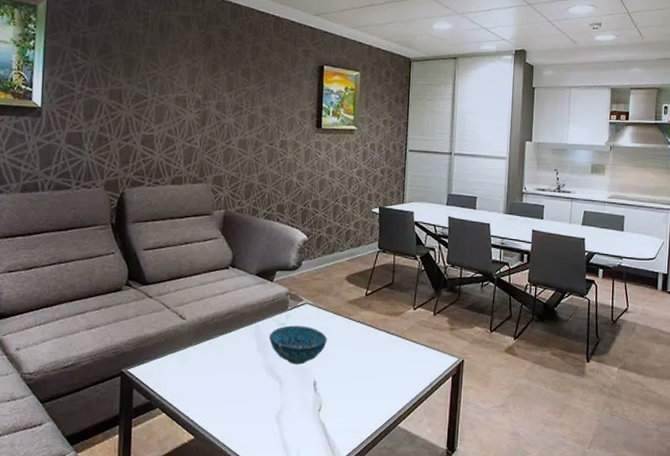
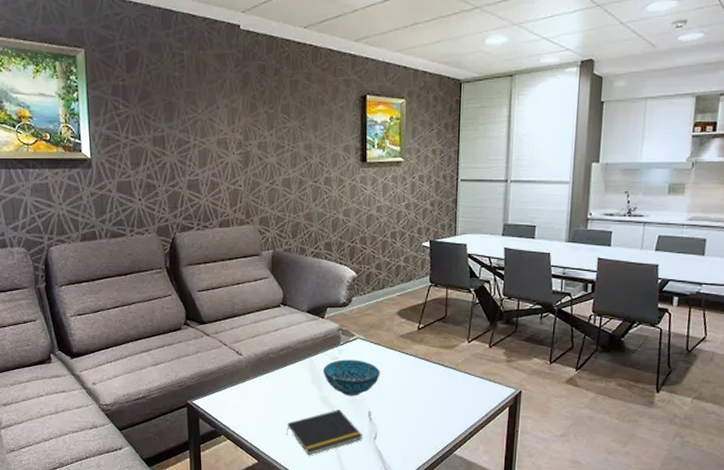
notepad: none [226,379,307,429] -> present [286,410,363,455]

